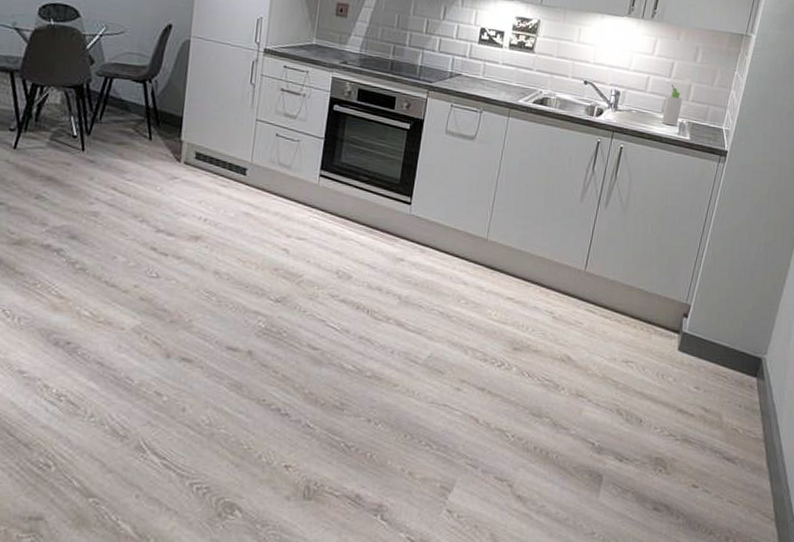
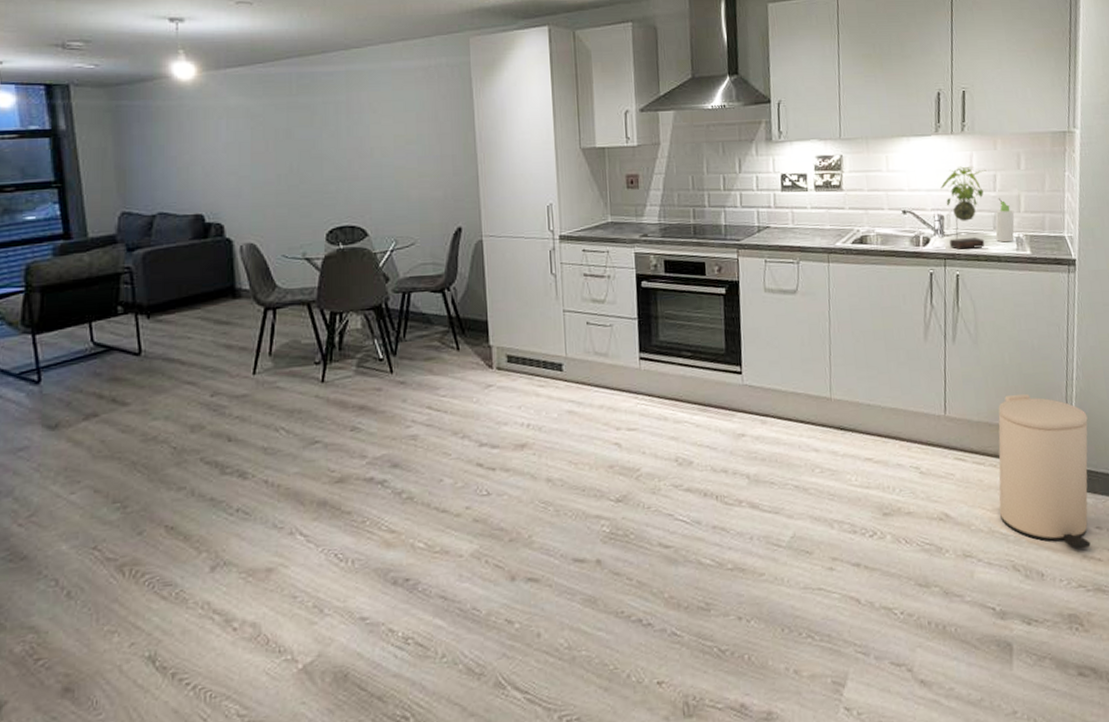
pedal bin: none [614,261,708,403] -> present [998,393,1091,549]
plant: none [620,49,666,127] -> present [940,166,987,250]

